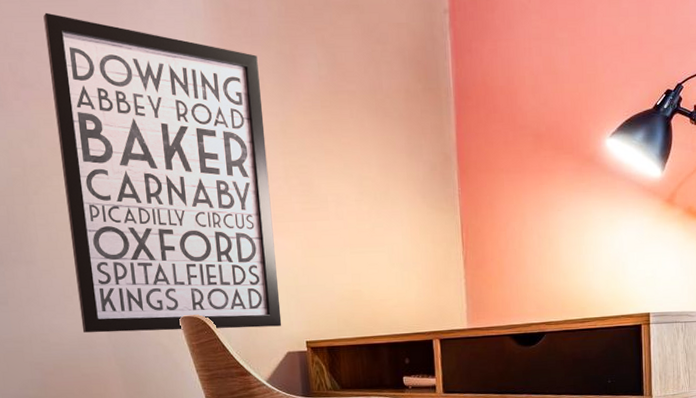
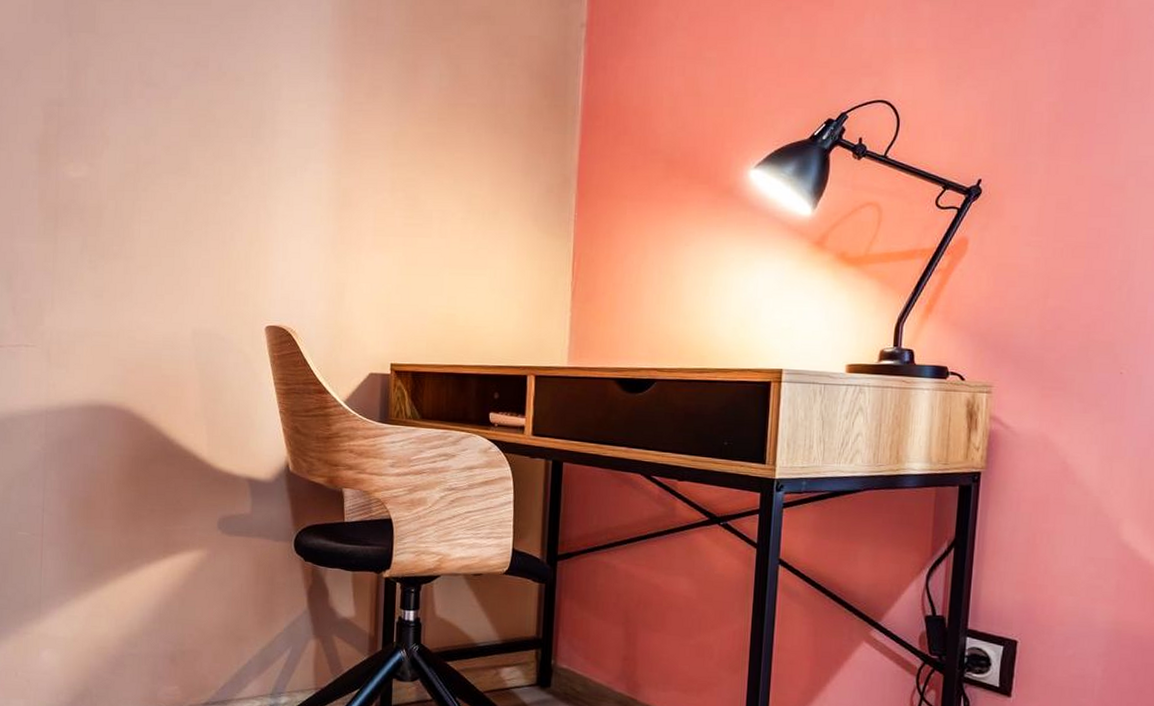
wall art: present [43,12,282,333] -> none [168,15,379,345]

